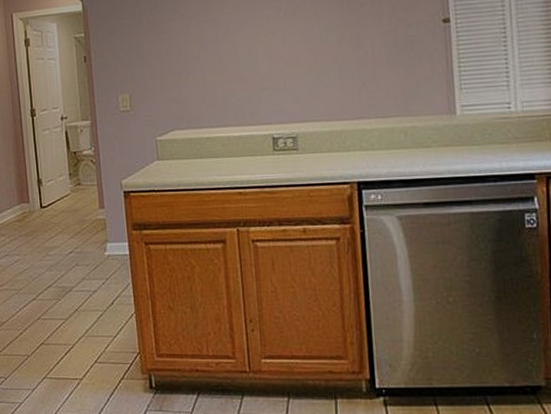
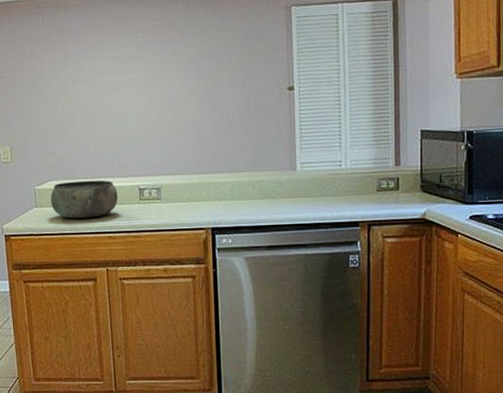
bowl: none [173,129,249,173] -> present [50,180,118,219]

